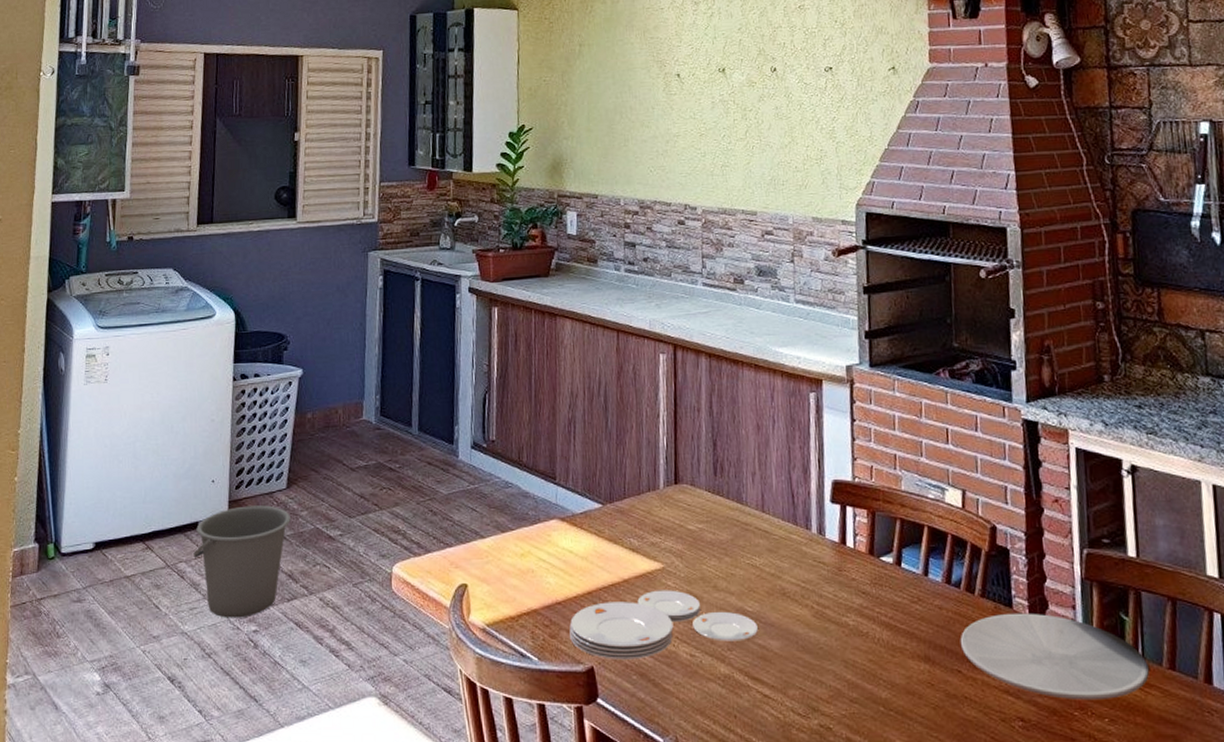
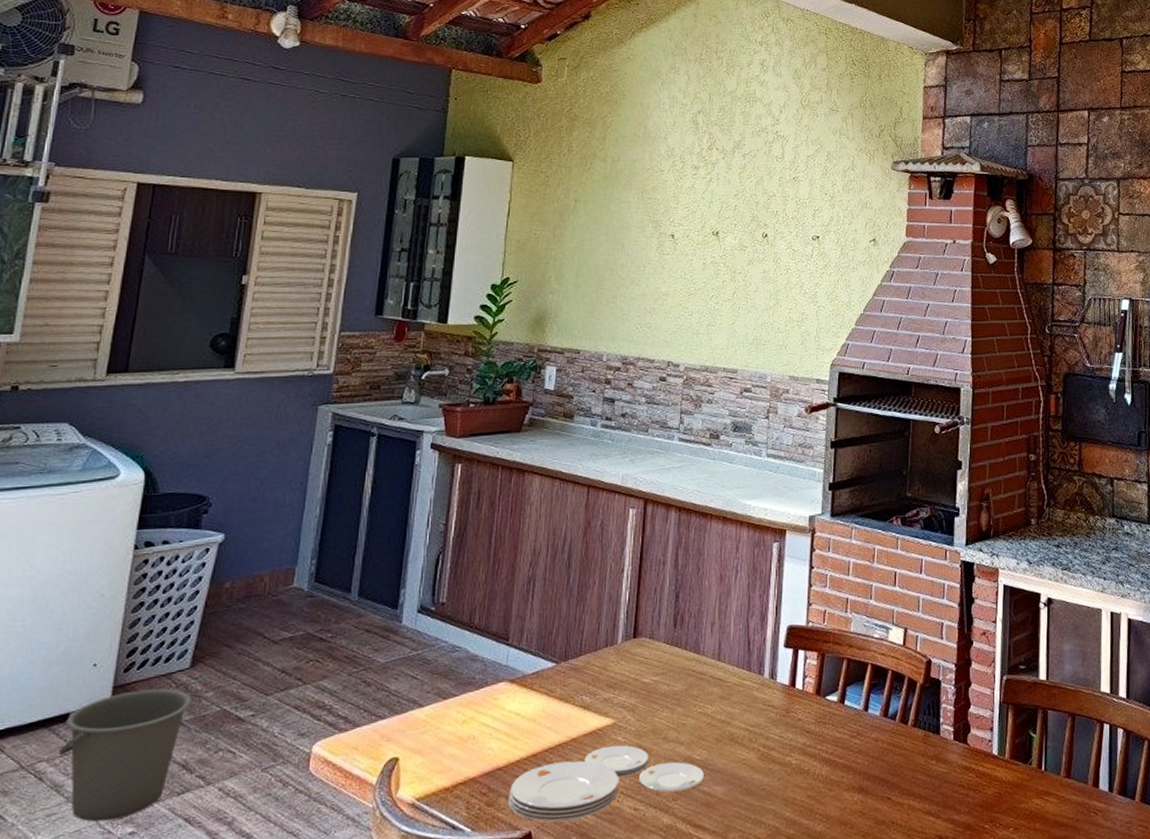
plate: present [960,613,1149,701] -> none [891,737,1049,815]

